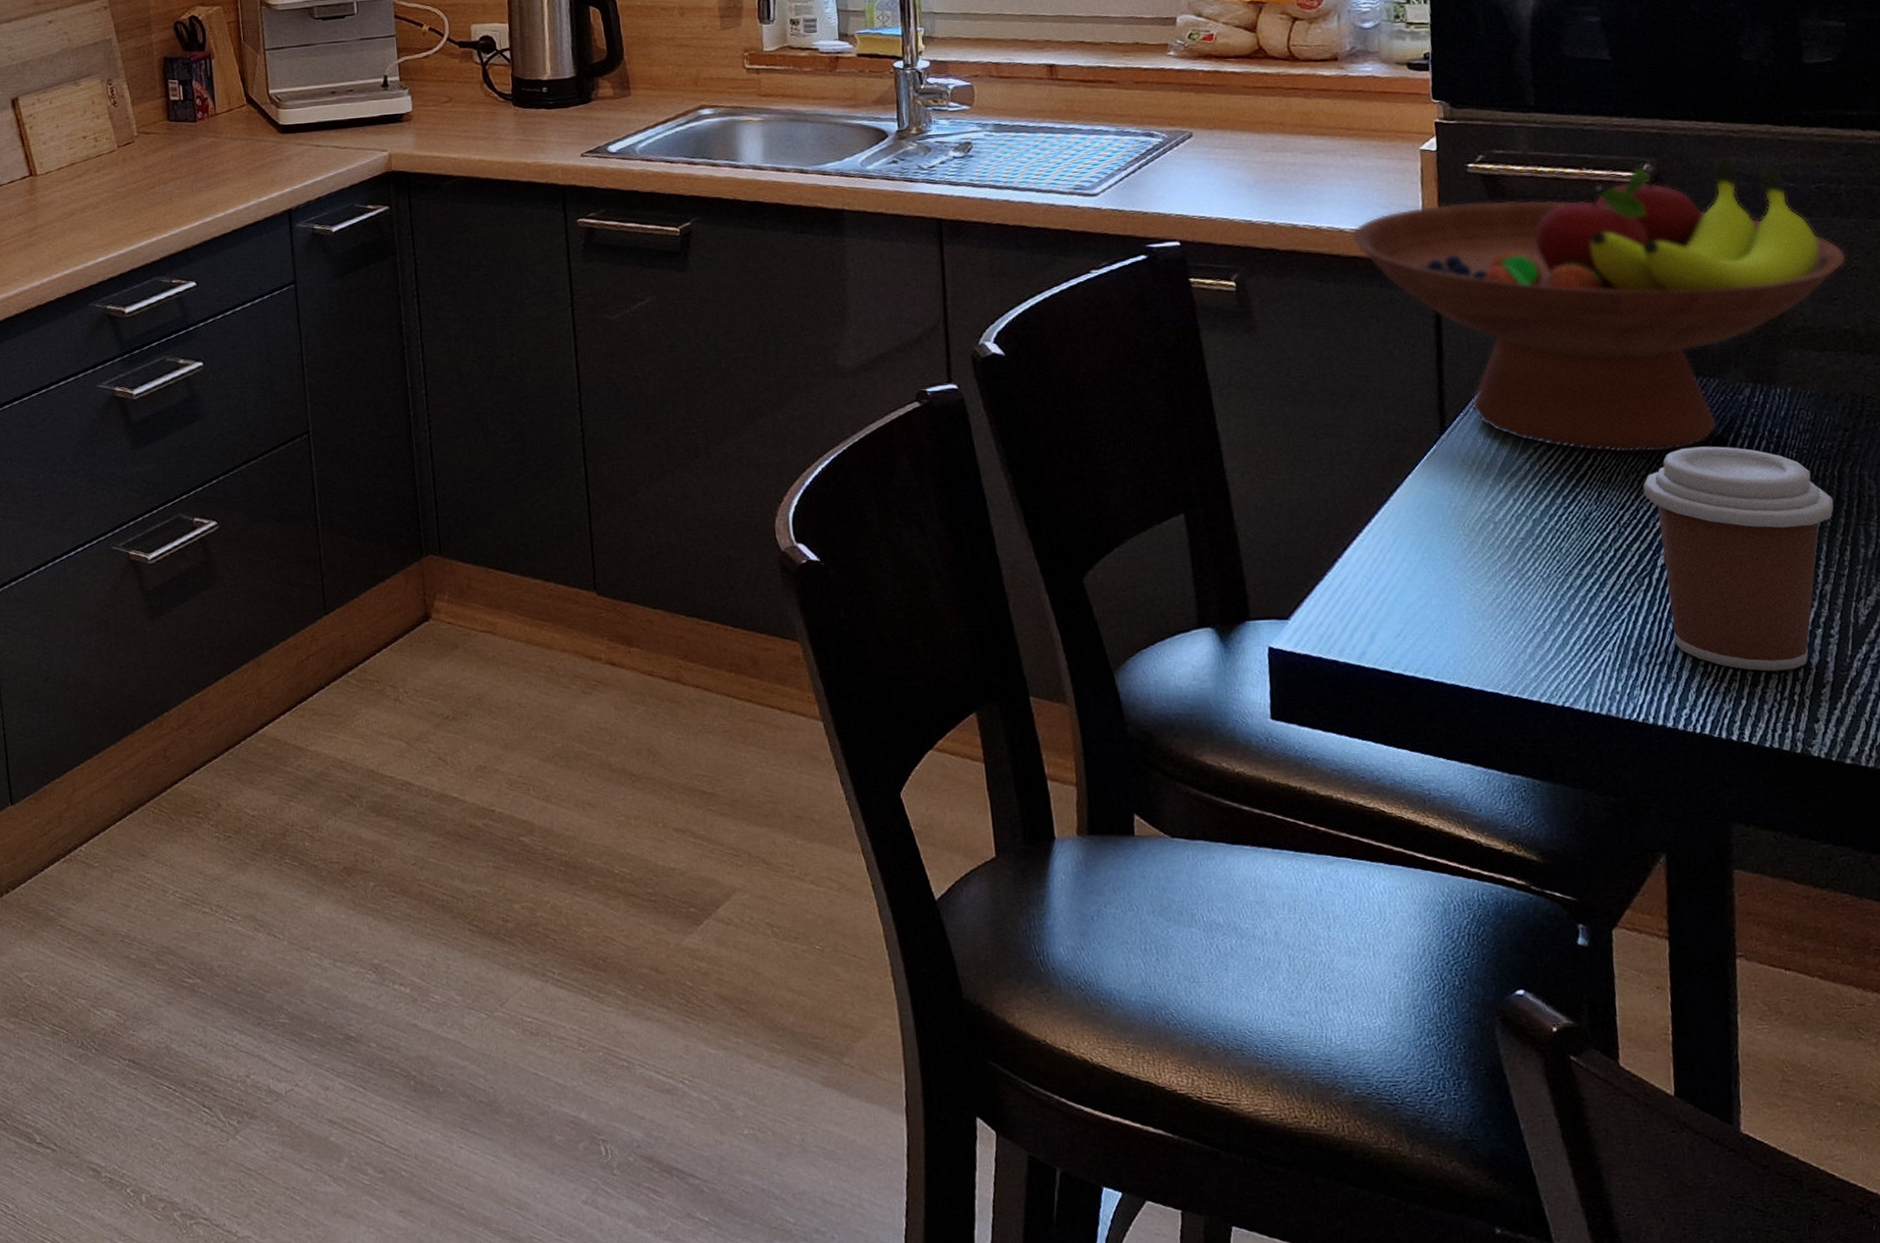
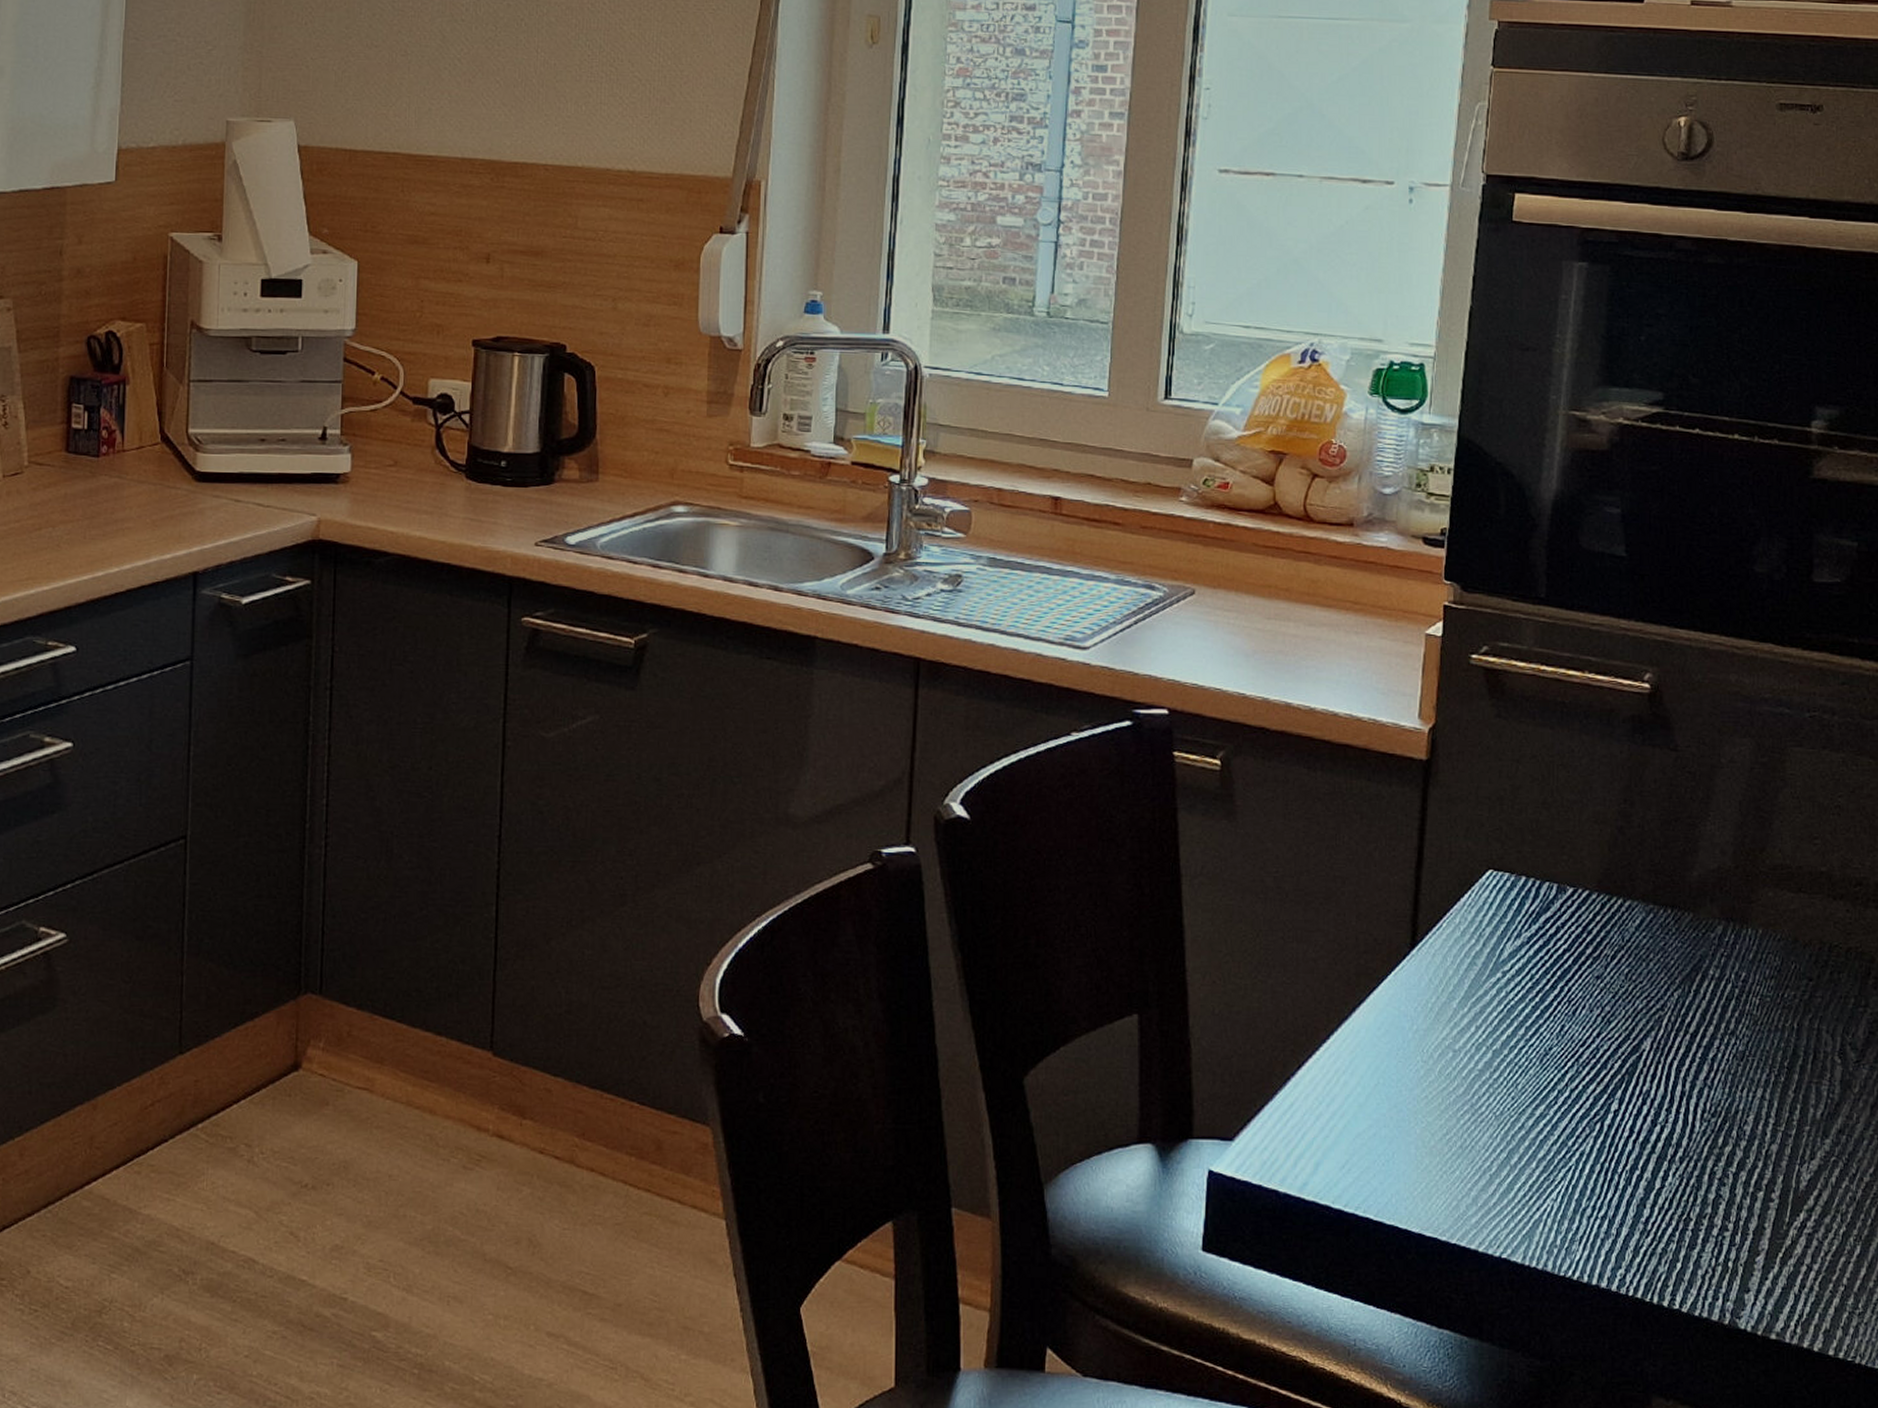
fruit bowl: present [1351,156,1846,454] -> none [1345,673,1830,988]
coffee cup: present [1643,446,1834,672] -> none [1606,984,1790,1234]

